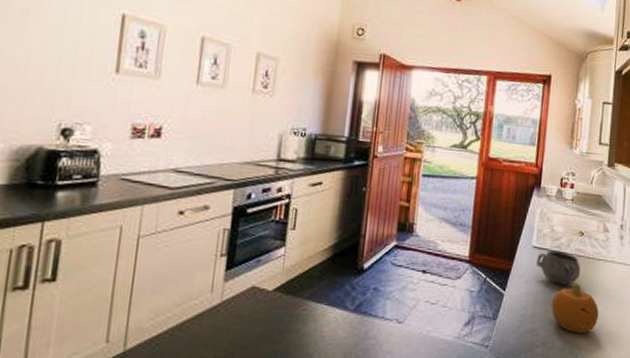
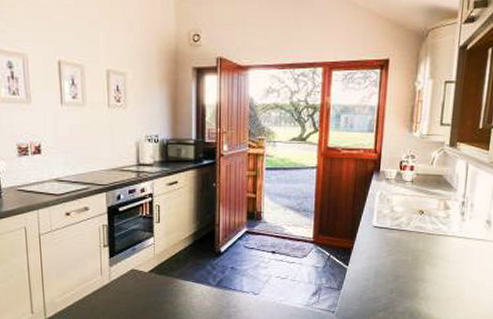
decorative bowl: present [536,250,581,285] -> none [377,229,421,259]
fruit: present [551,283,599,333] -> none [392,256,438,300]

